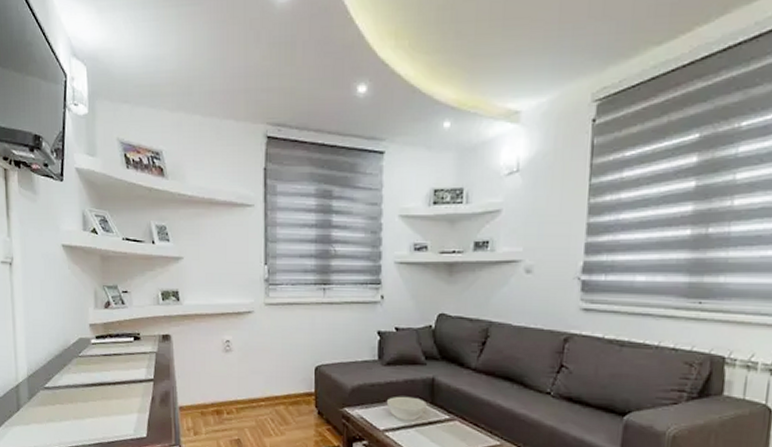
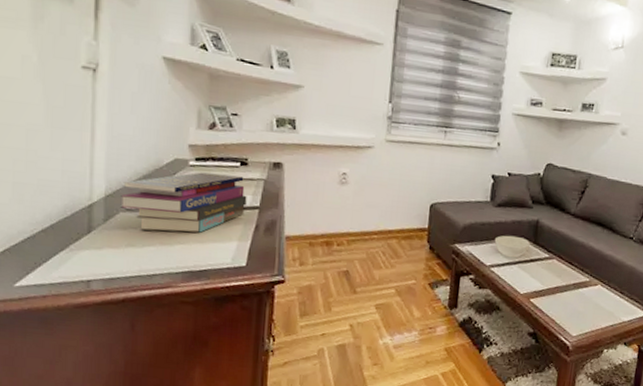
books: none [39,349,142,407] -> present [120,172,247,233]

